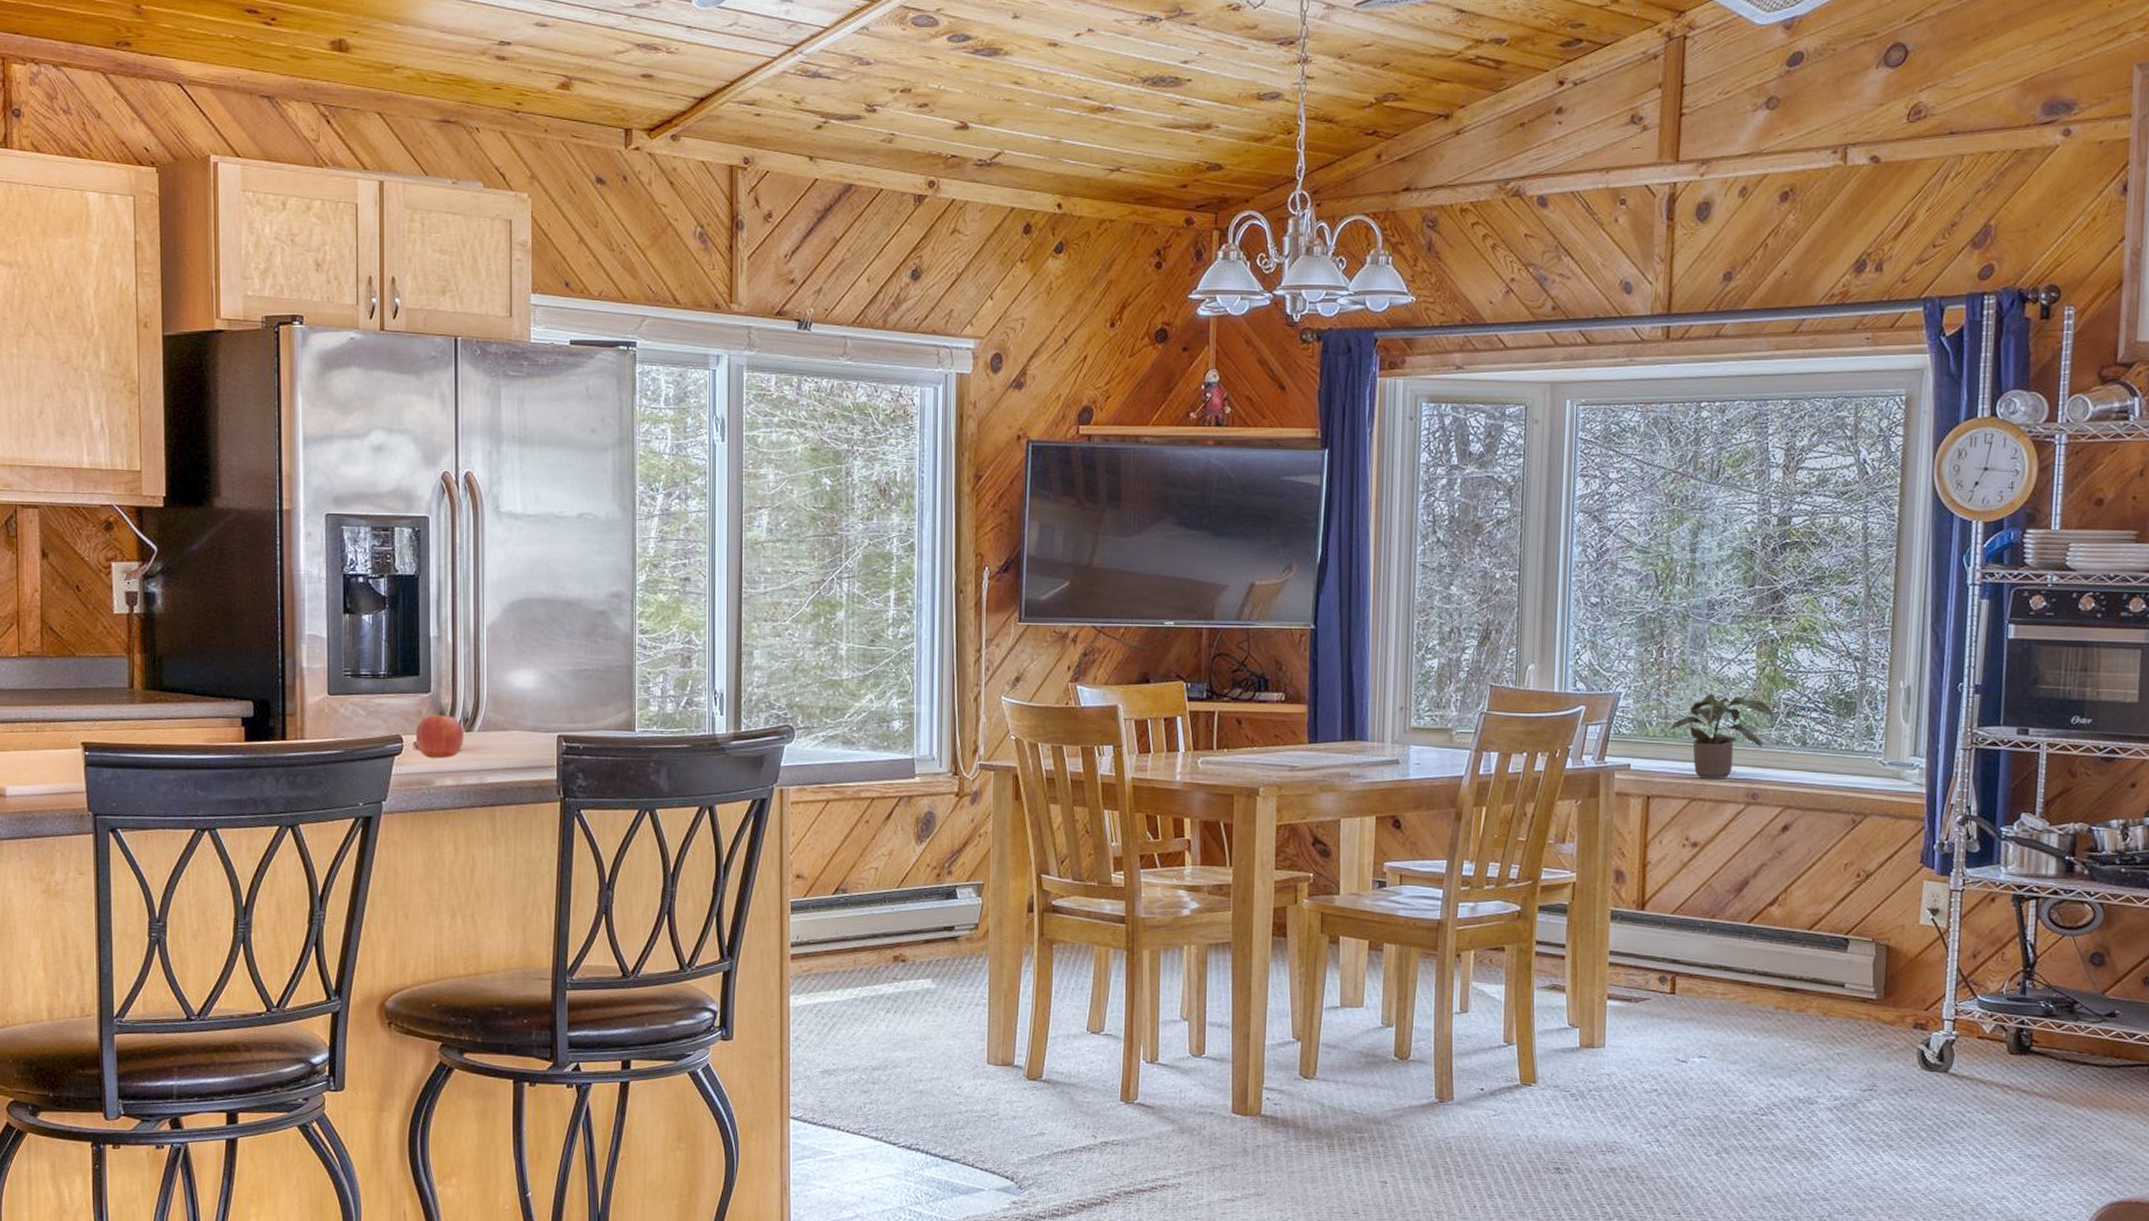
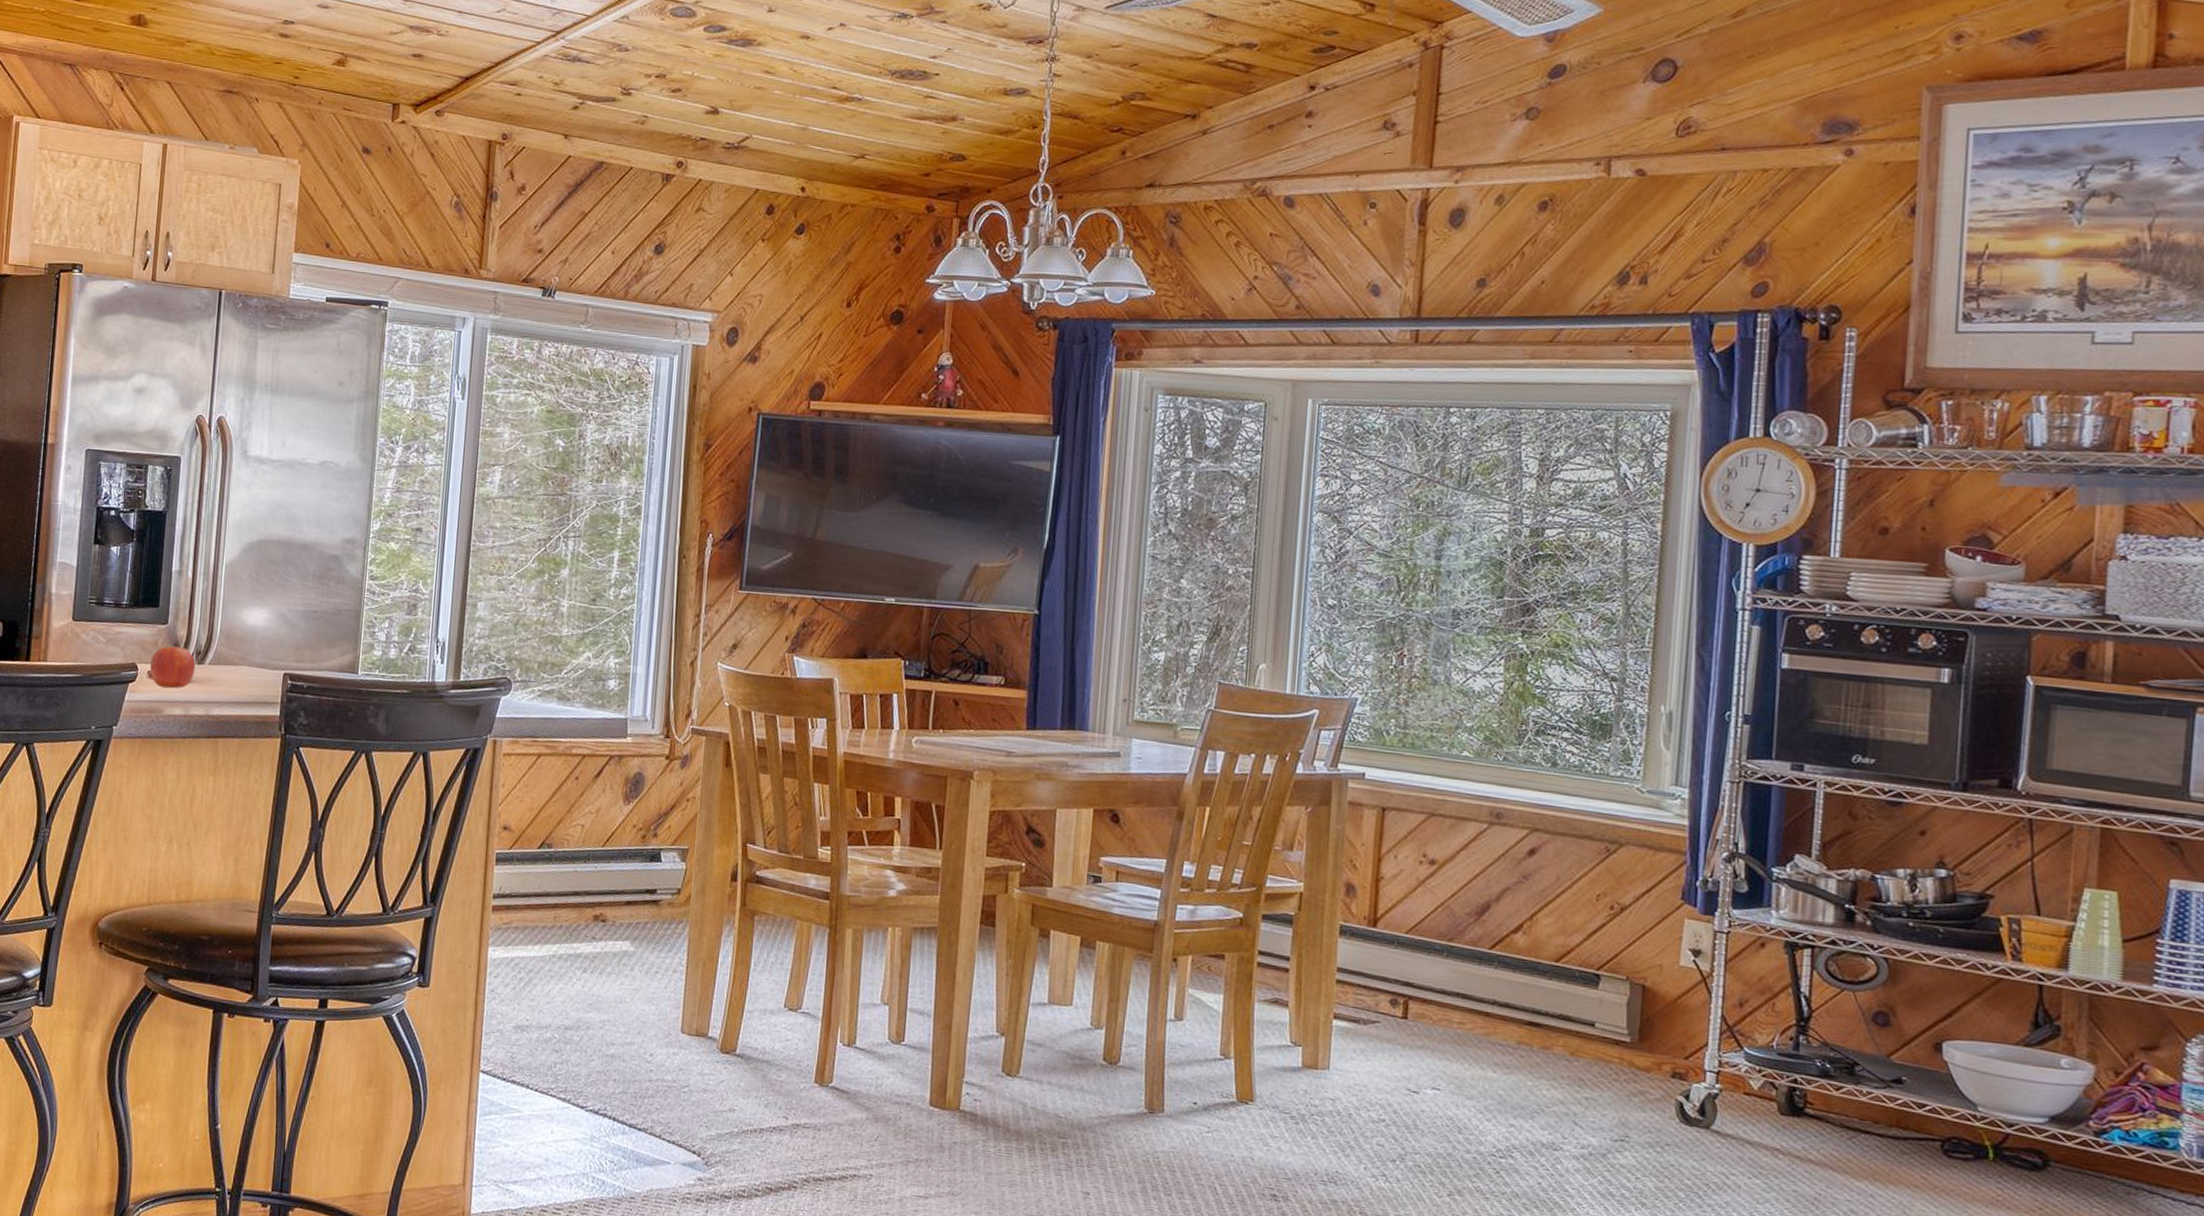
potted plant: present [1669,693,1774,779] -> none [1407,705,1522,796]

